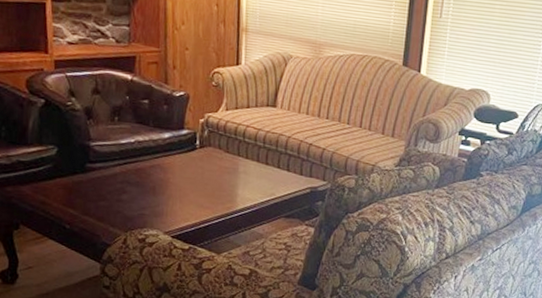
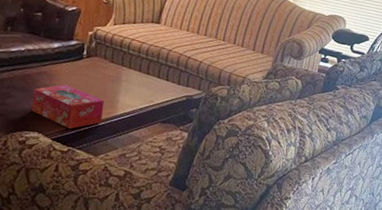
tissue box: none [147,178,223,225] -> present [31,84,105,129]

